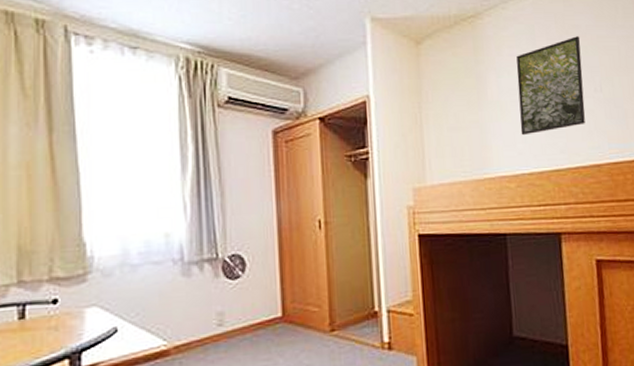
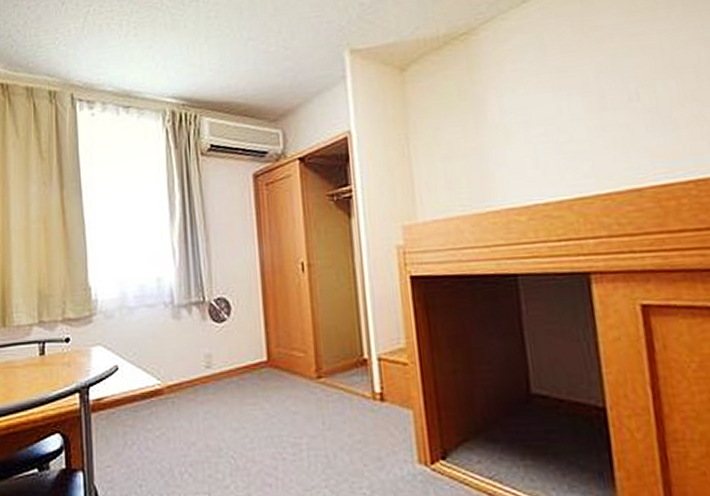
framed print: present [516,36,585,136] -> none [522,38,618,161]

